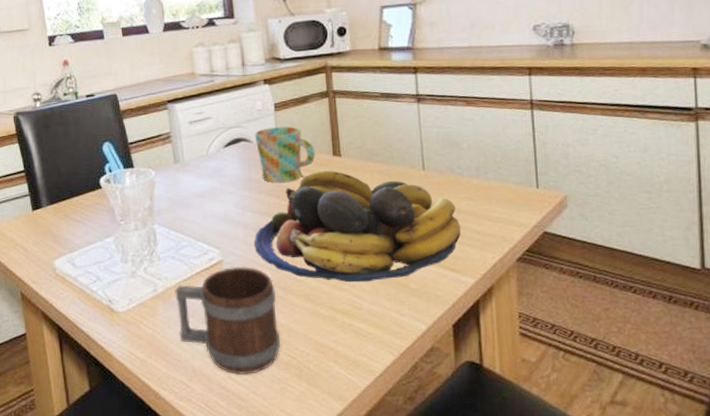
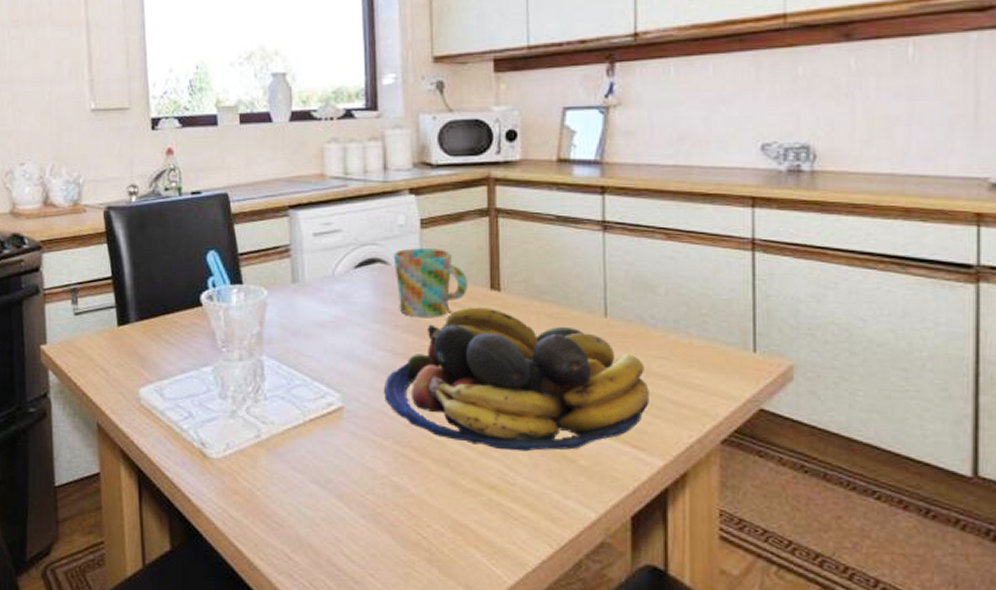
mug: present [175,266,281,375] -> none [282,416,409,553]

